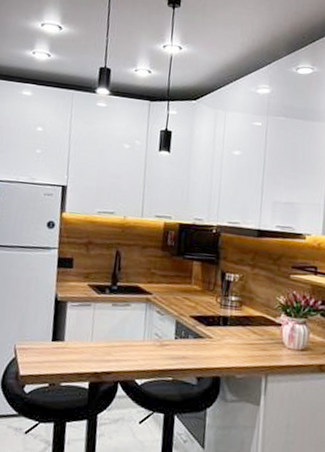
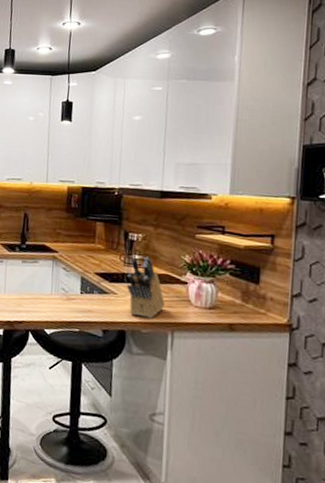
knife block: none [222,297,260,363] -> present [126,256,165,318]

